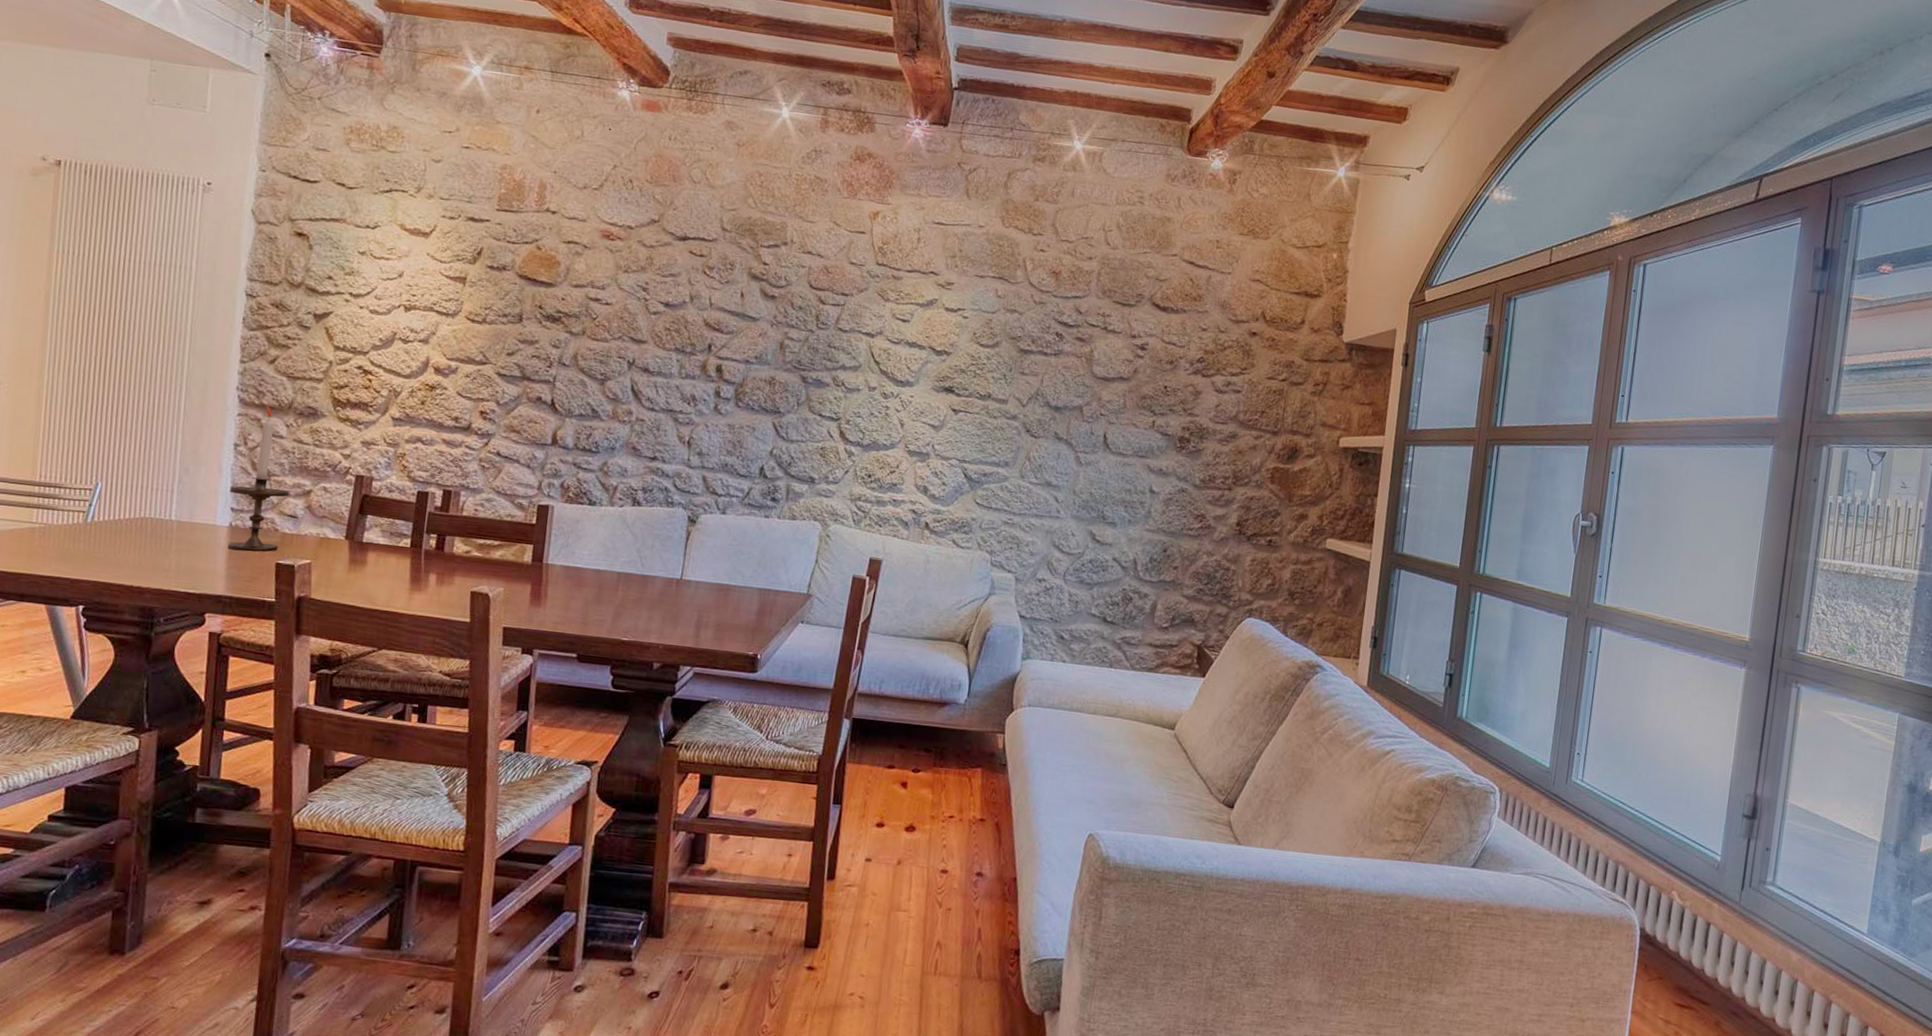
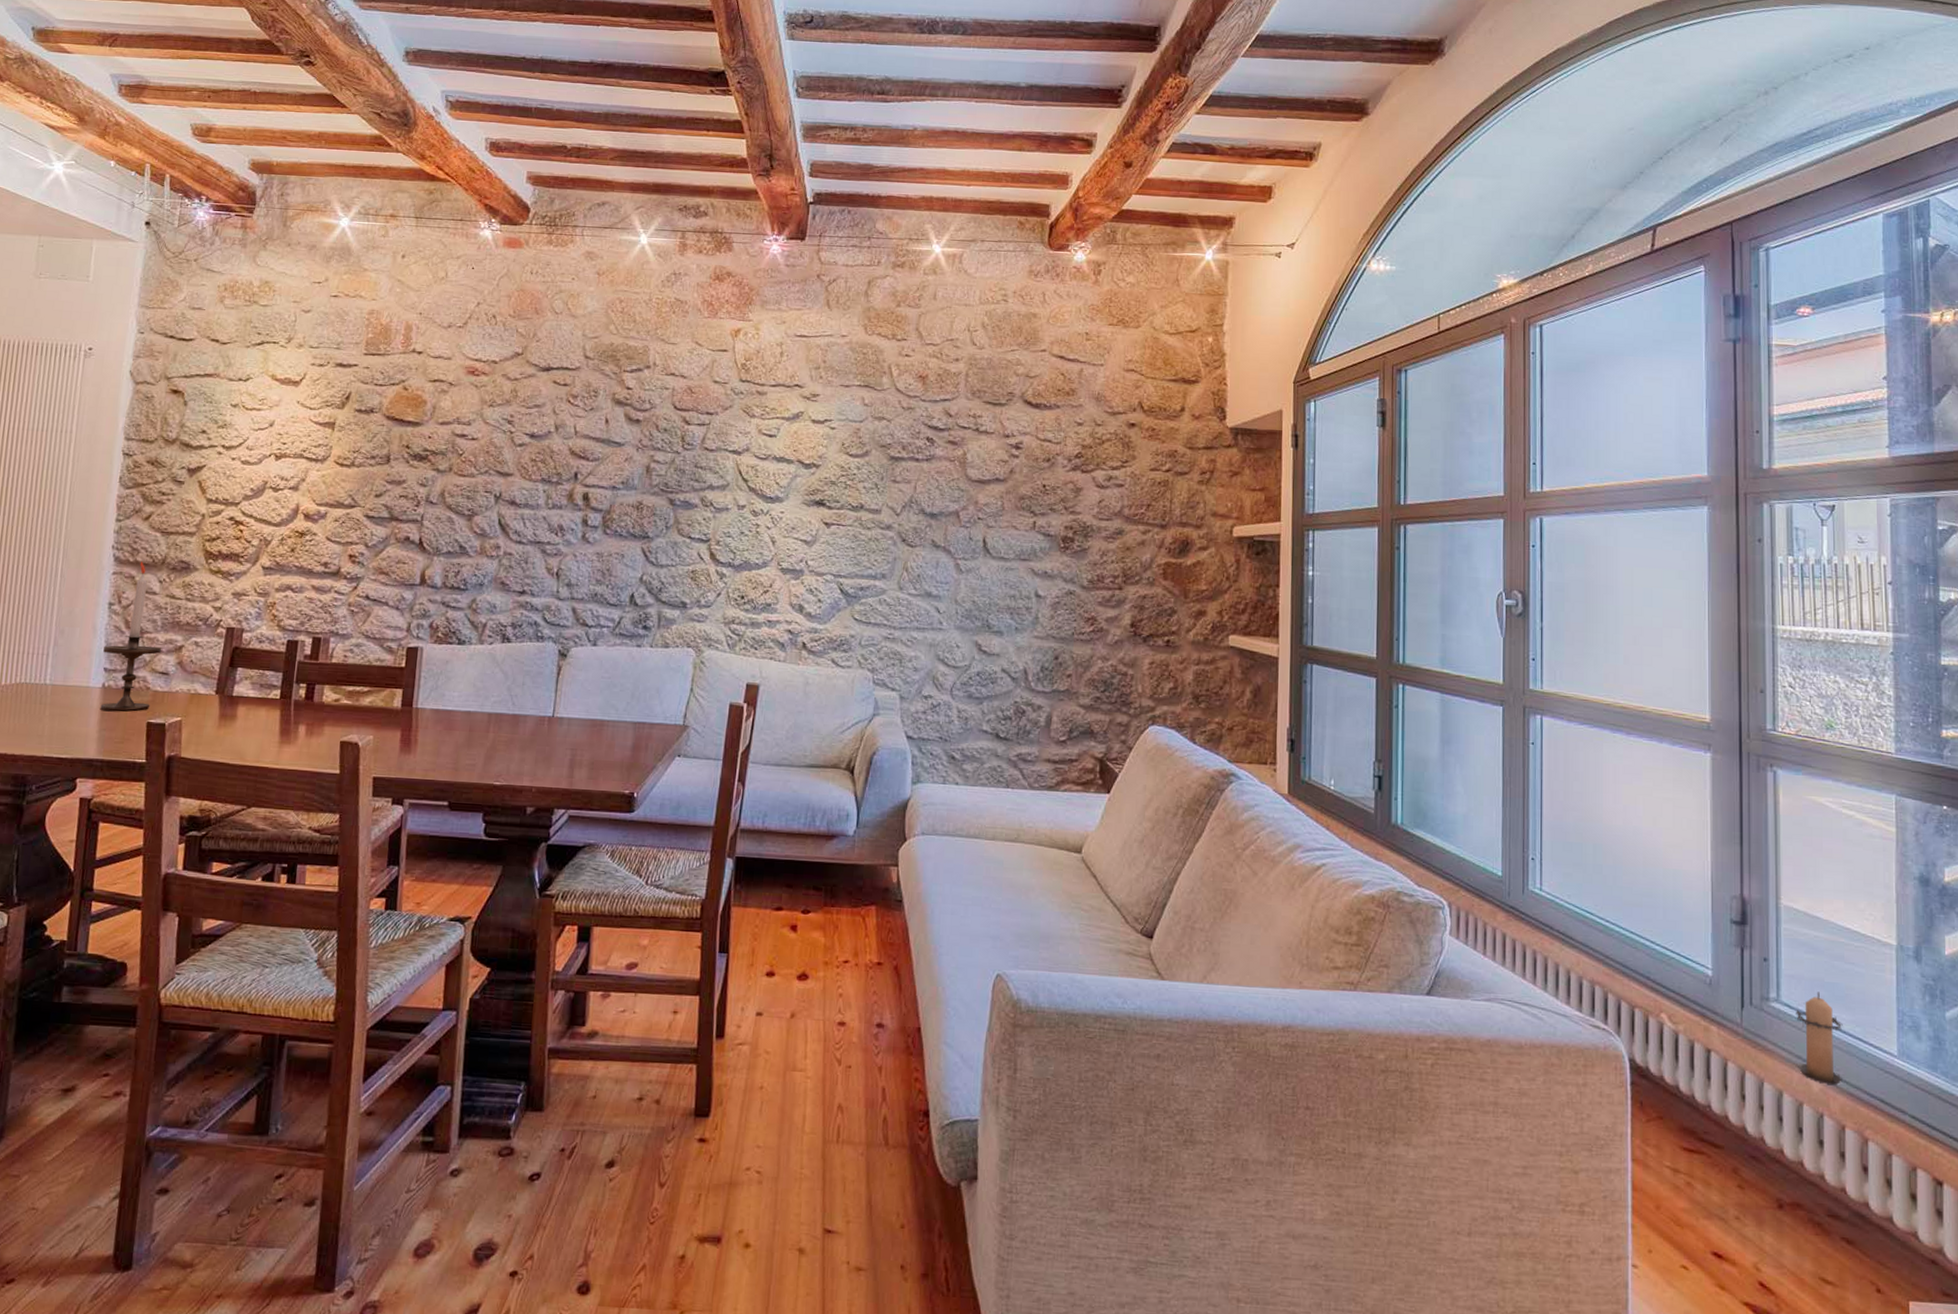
candle: none [1781,878,1825,956] -> present [1796,991,1843,1085]

